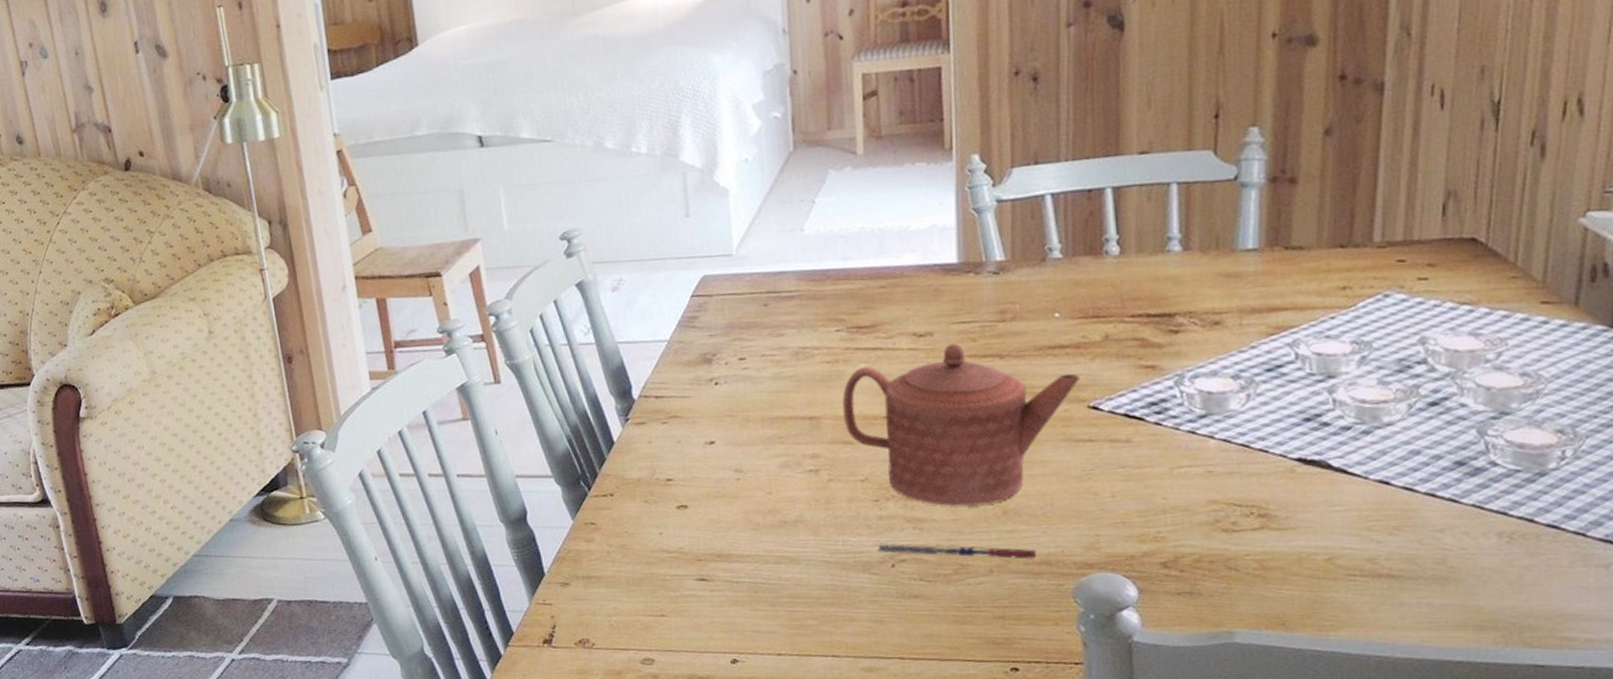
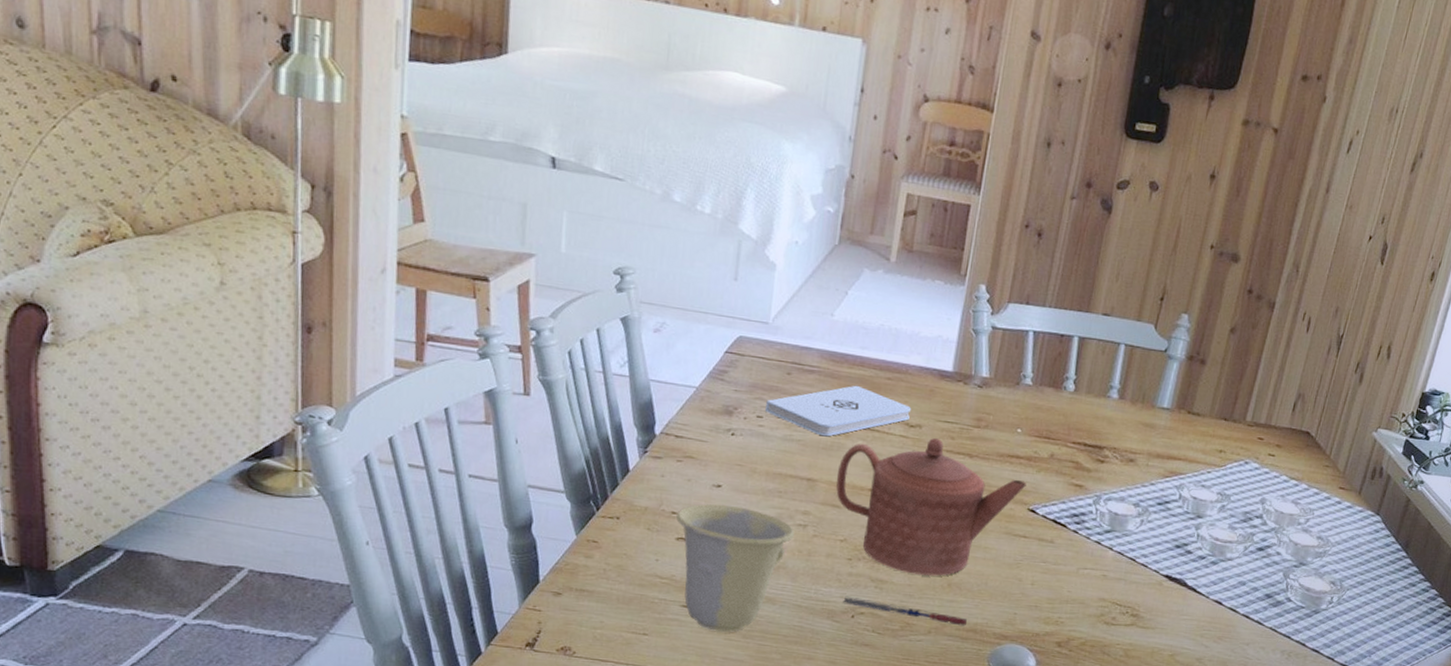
cup: none [672,461,806,603] -> present [676,504,794,633]
notepad: none [746,301,917,367] -> present [765,385,912,437]

